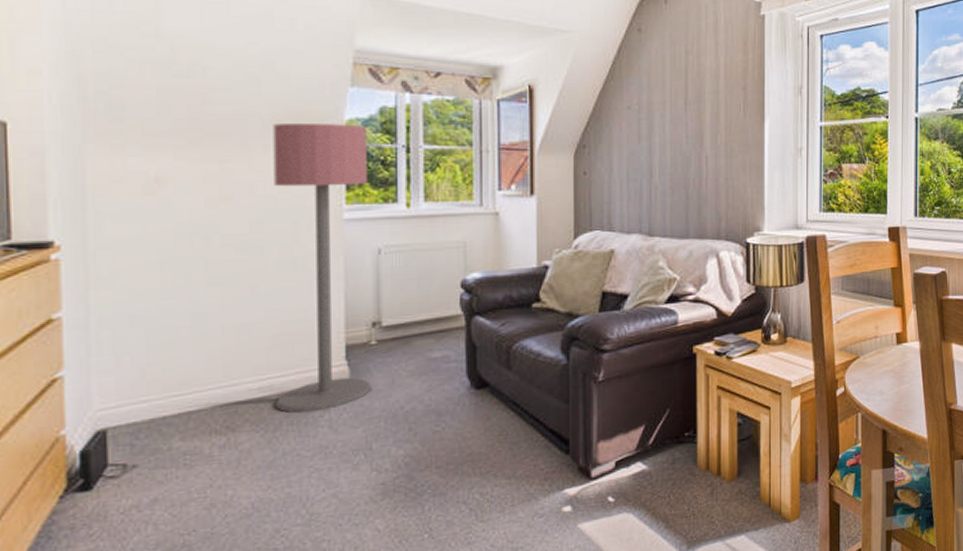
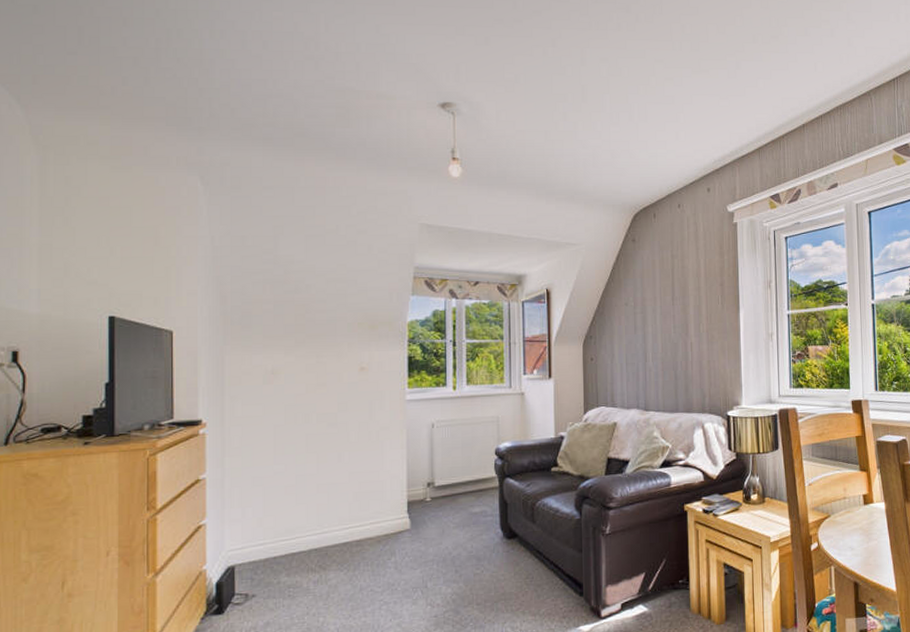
floor lamp: present [273,123,372,413] -> none [355,325,427,556]

